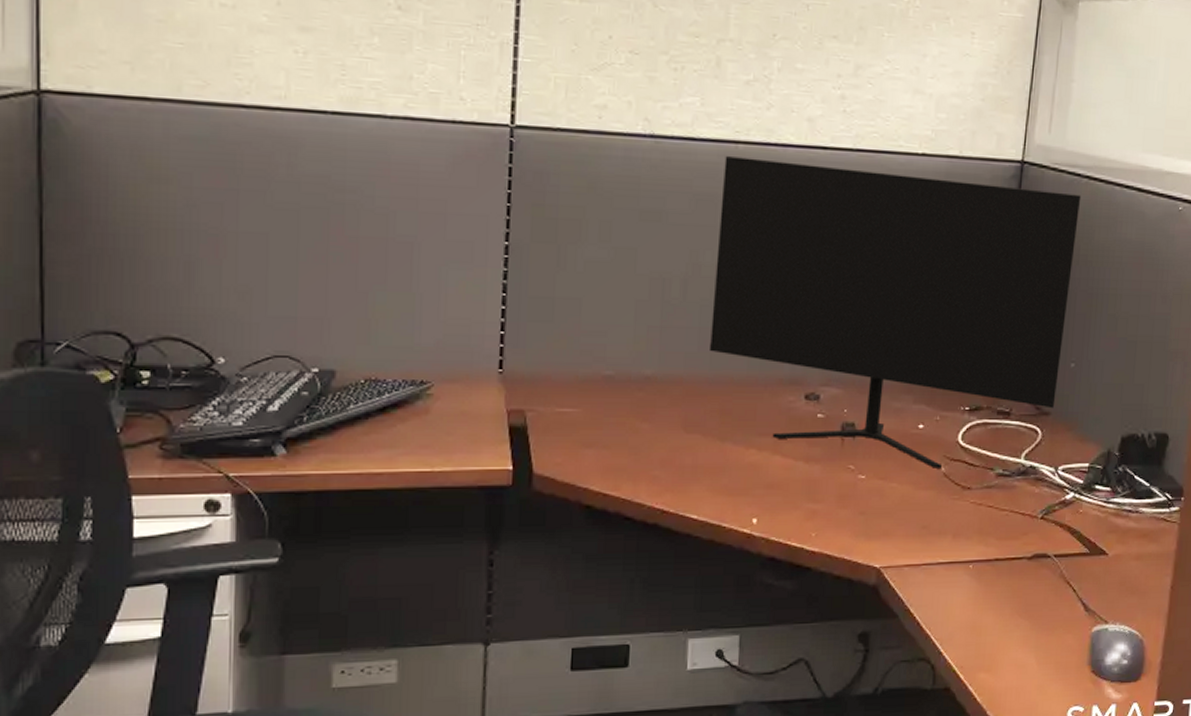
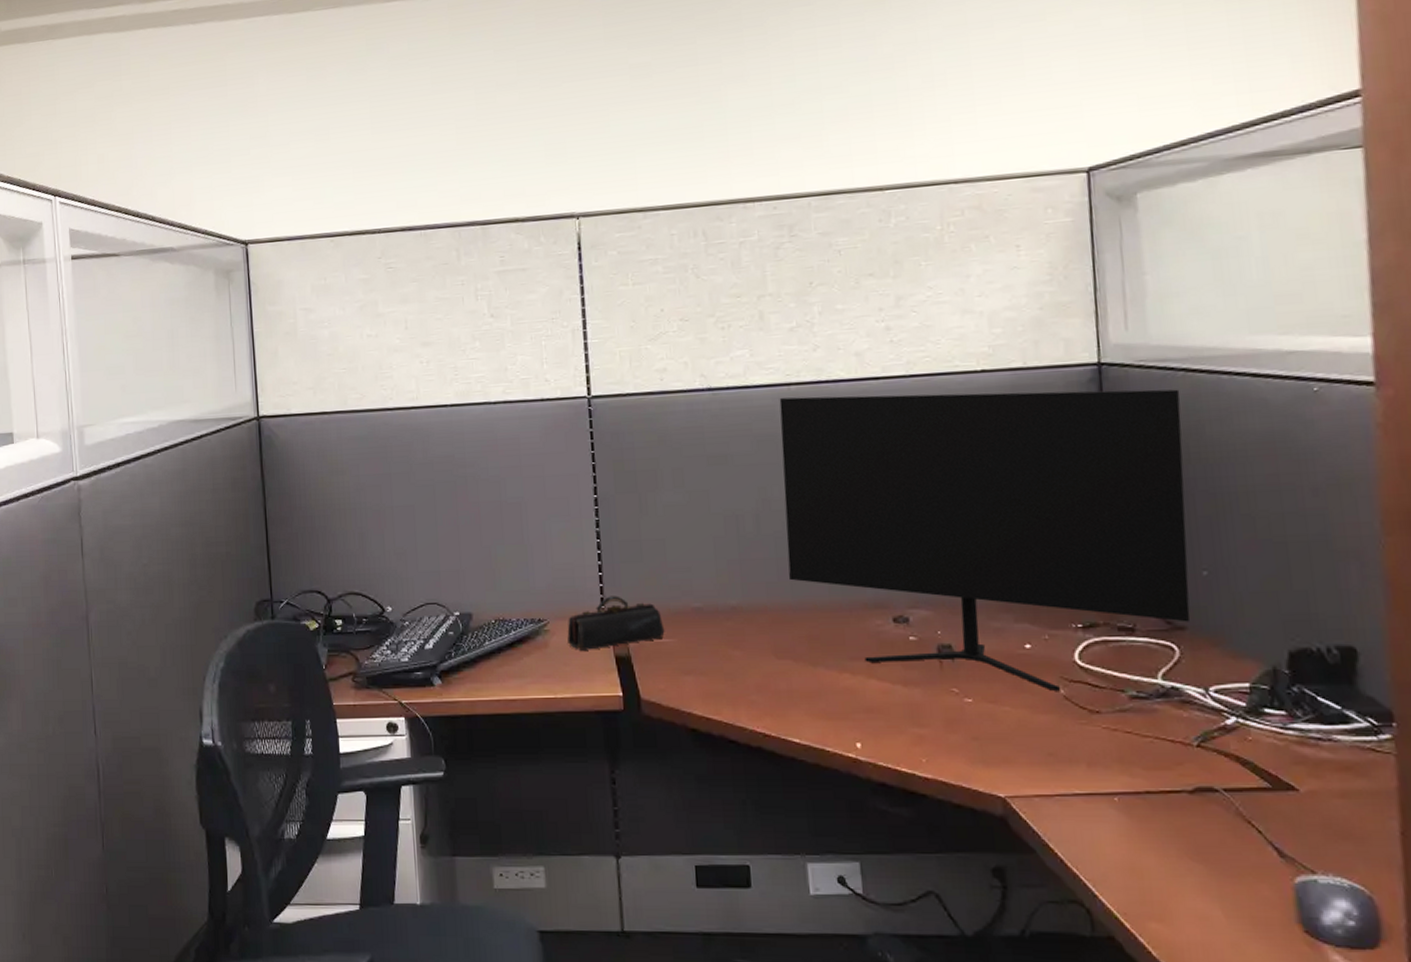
pencil case: none [454,358,569,418] -> present [567,596,665,650]

